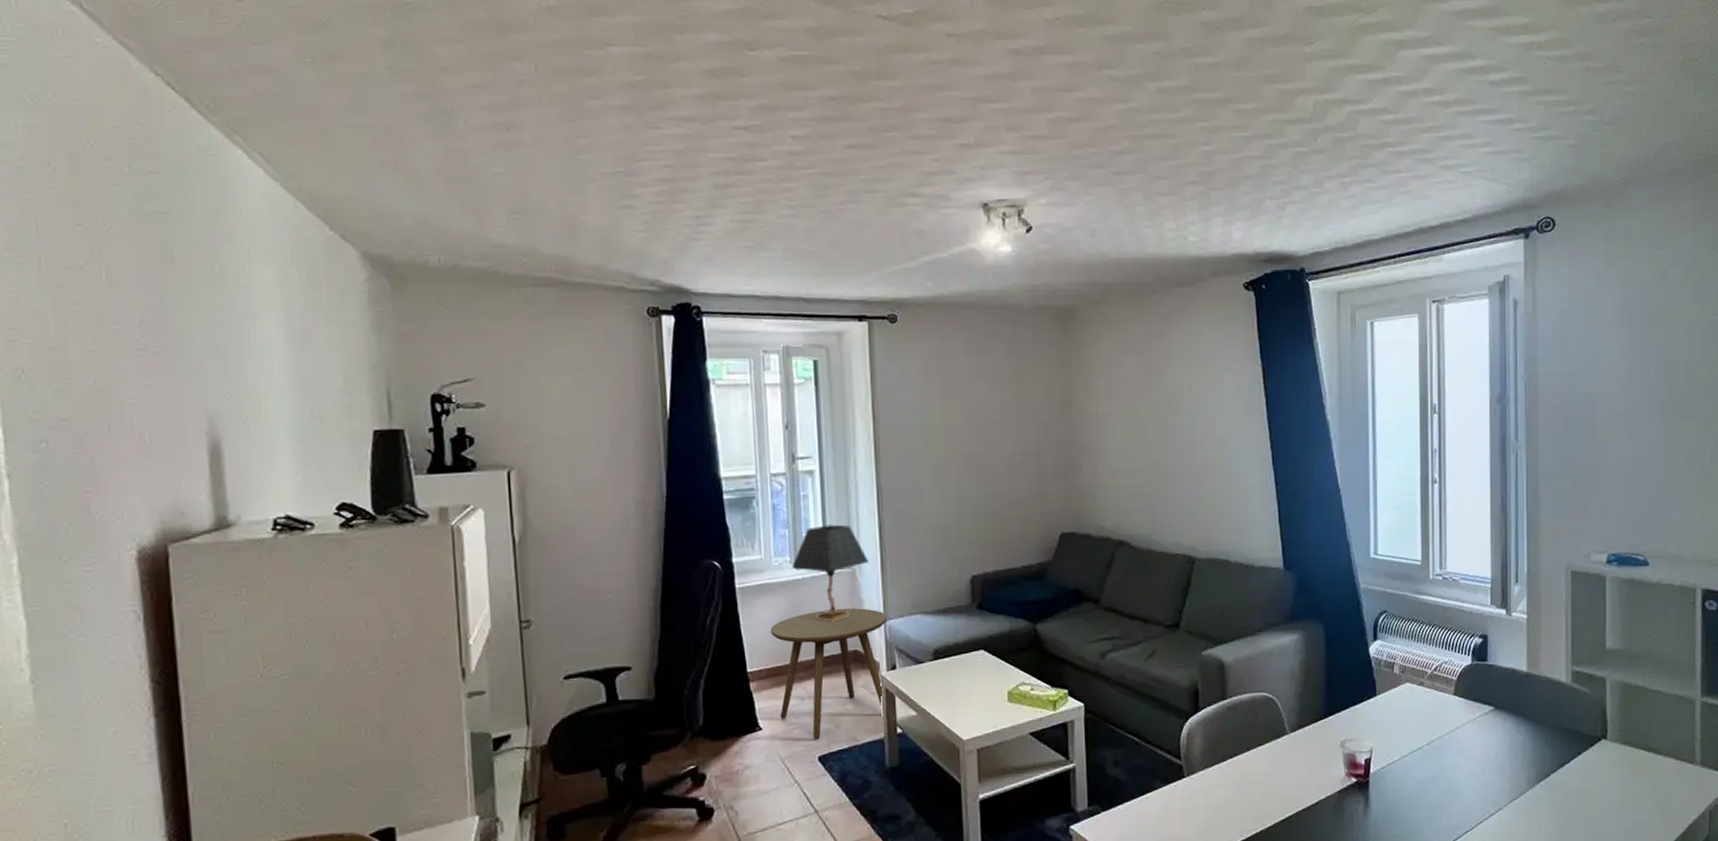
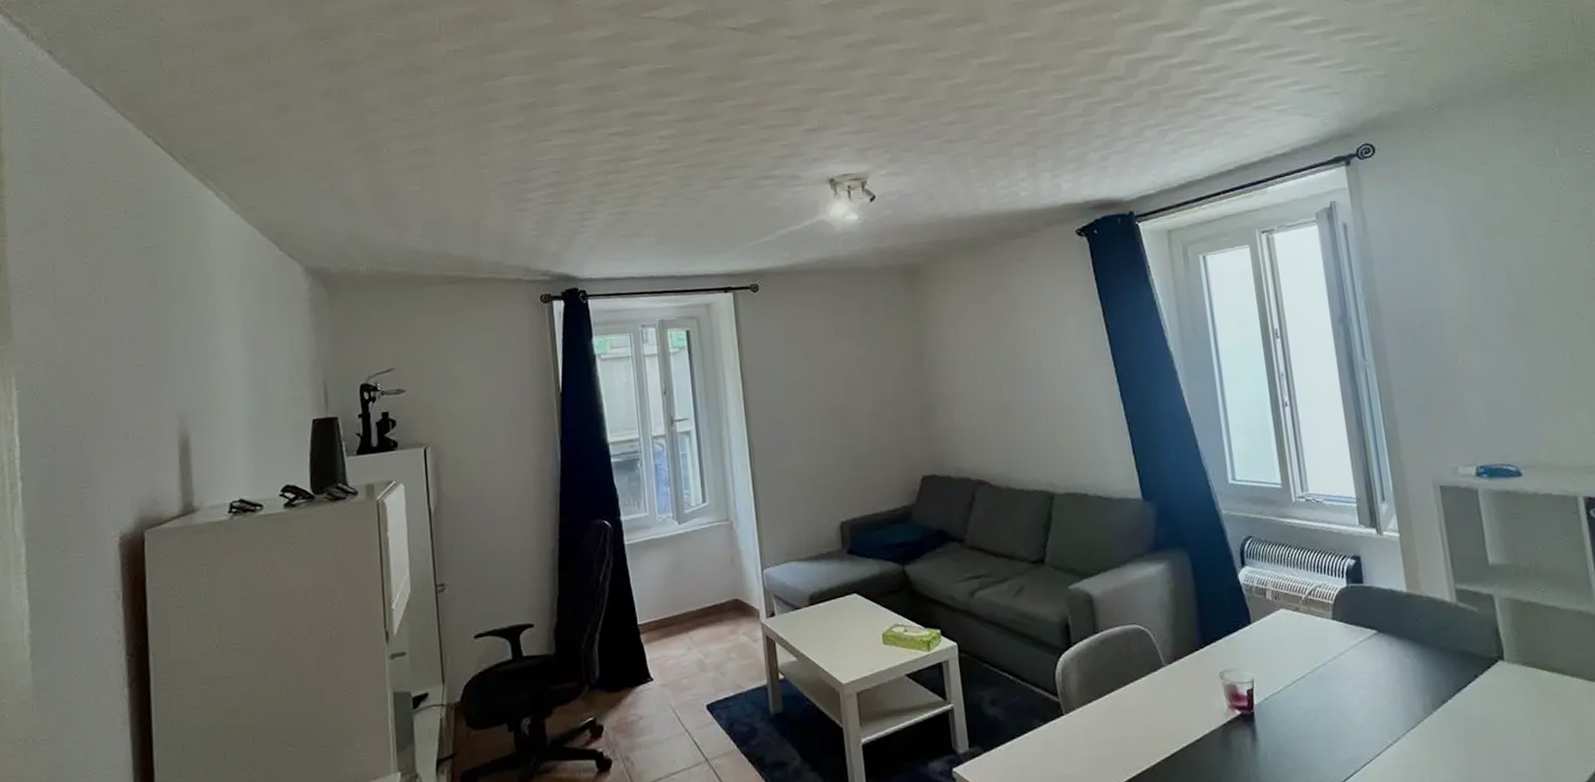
side table: present [771,608,887,740] -> none [657,558,765,689]
table lamp: present [791,524,869,621] -> none [674,480,744,573]

